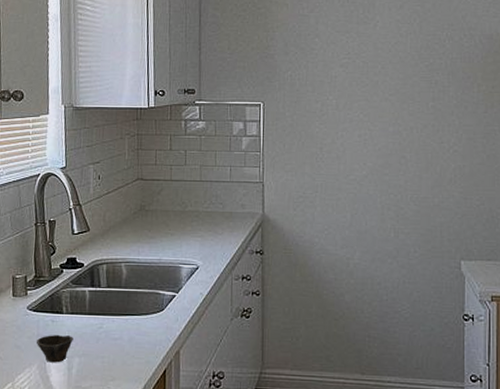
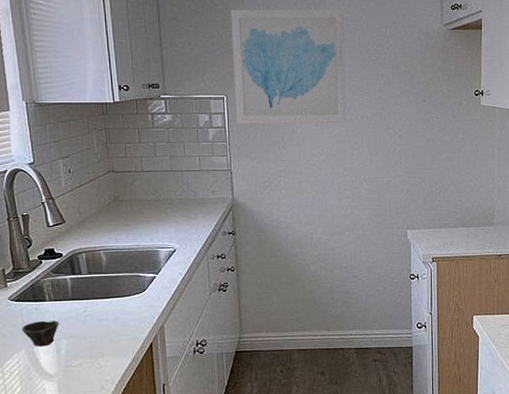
wall art: none [272,12,396,135] -> present [231,9,347,124]

